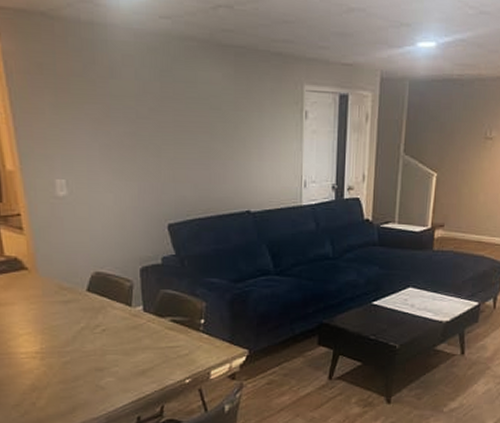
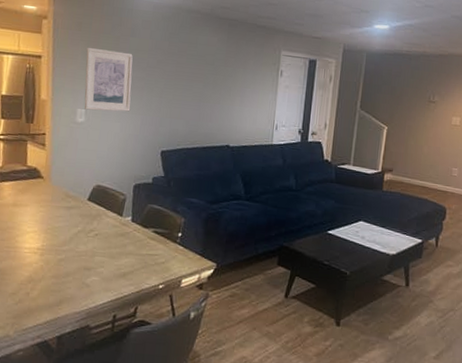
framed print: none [54,96,123,180] -> present [84,47,133,112]

